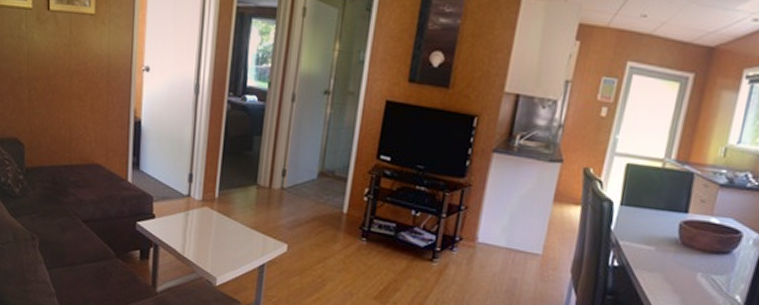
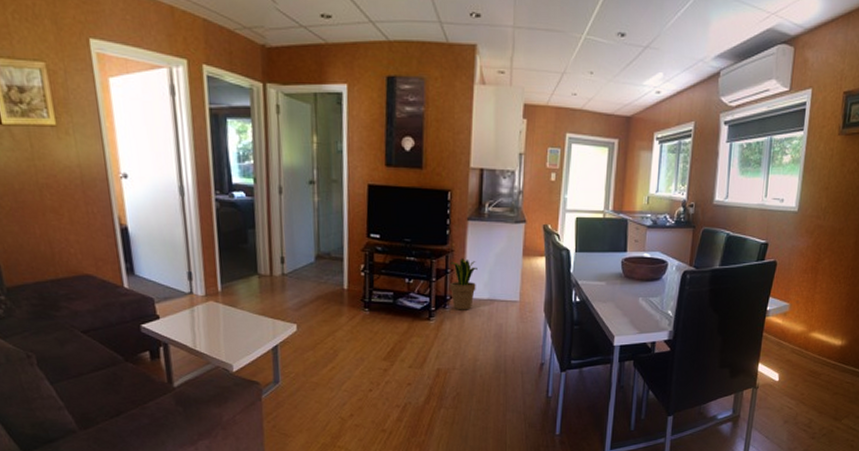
potted plant: none [461,195,497,257] -> present [450,258,477,310]

